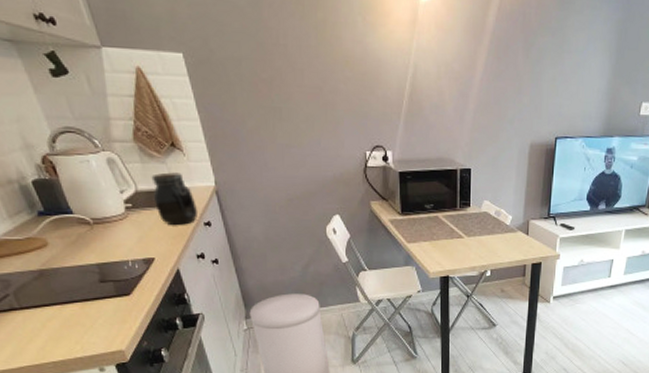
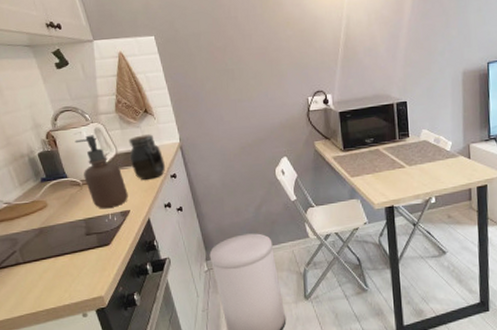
soap dispenser: none [81,165,152,254] -> present [75,135,128,209]

